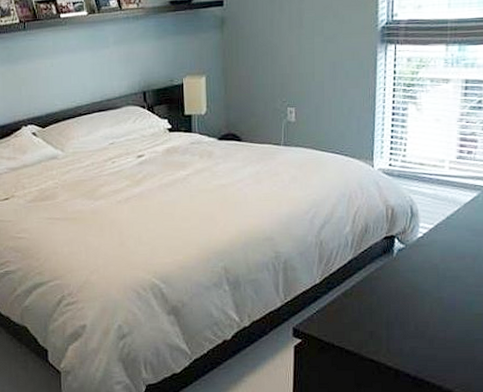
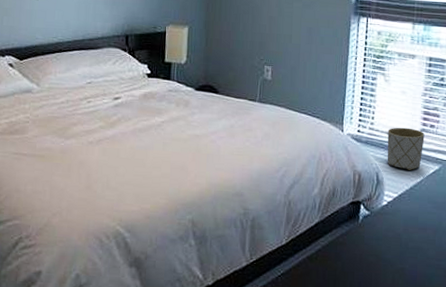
planter: none [421,156,461,200] -> present [387,127,425,170]

